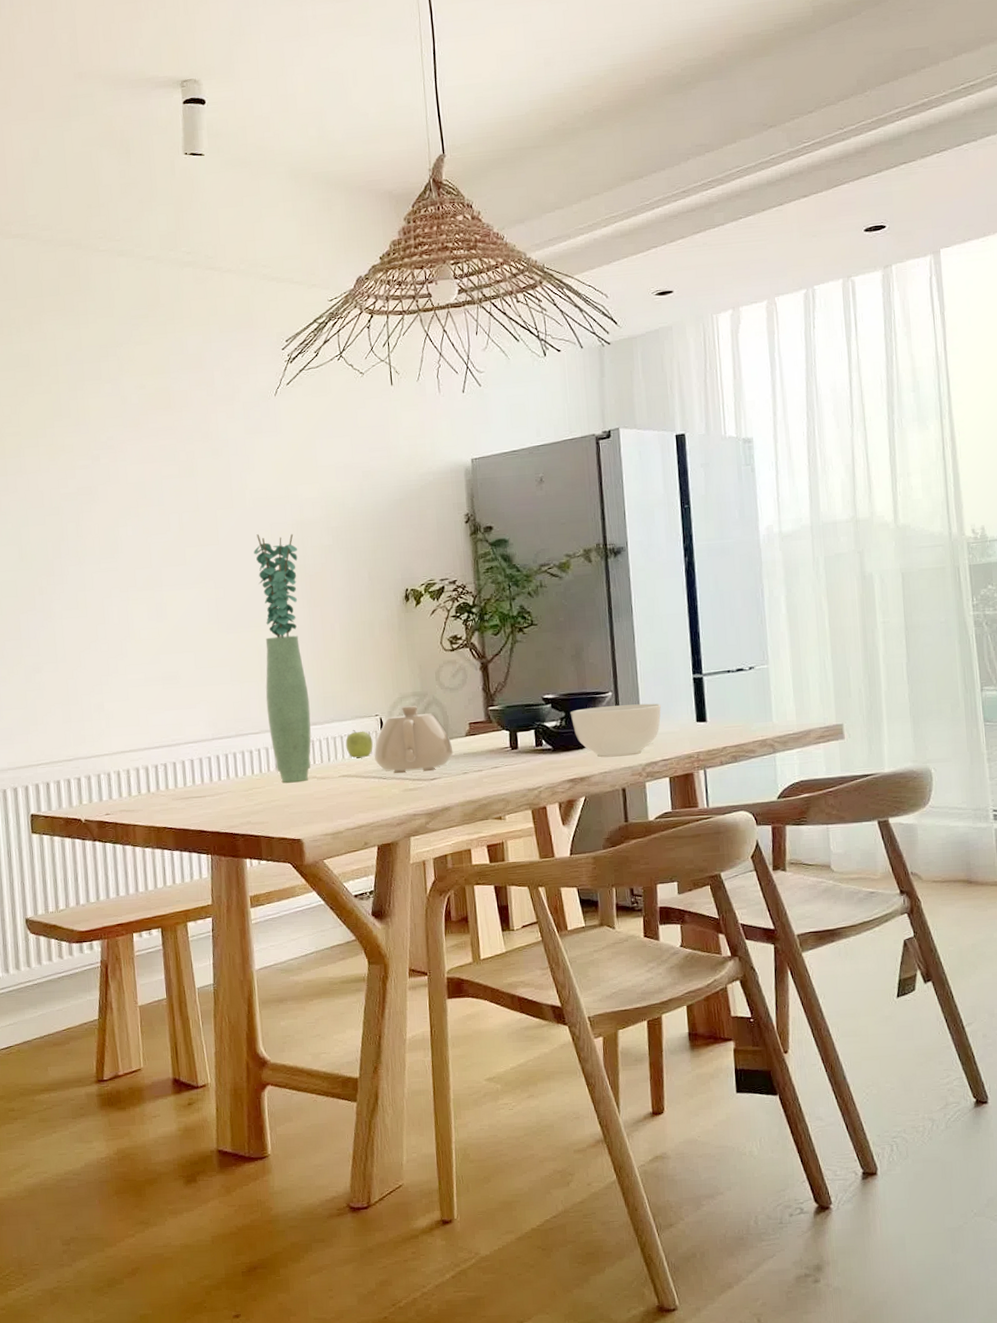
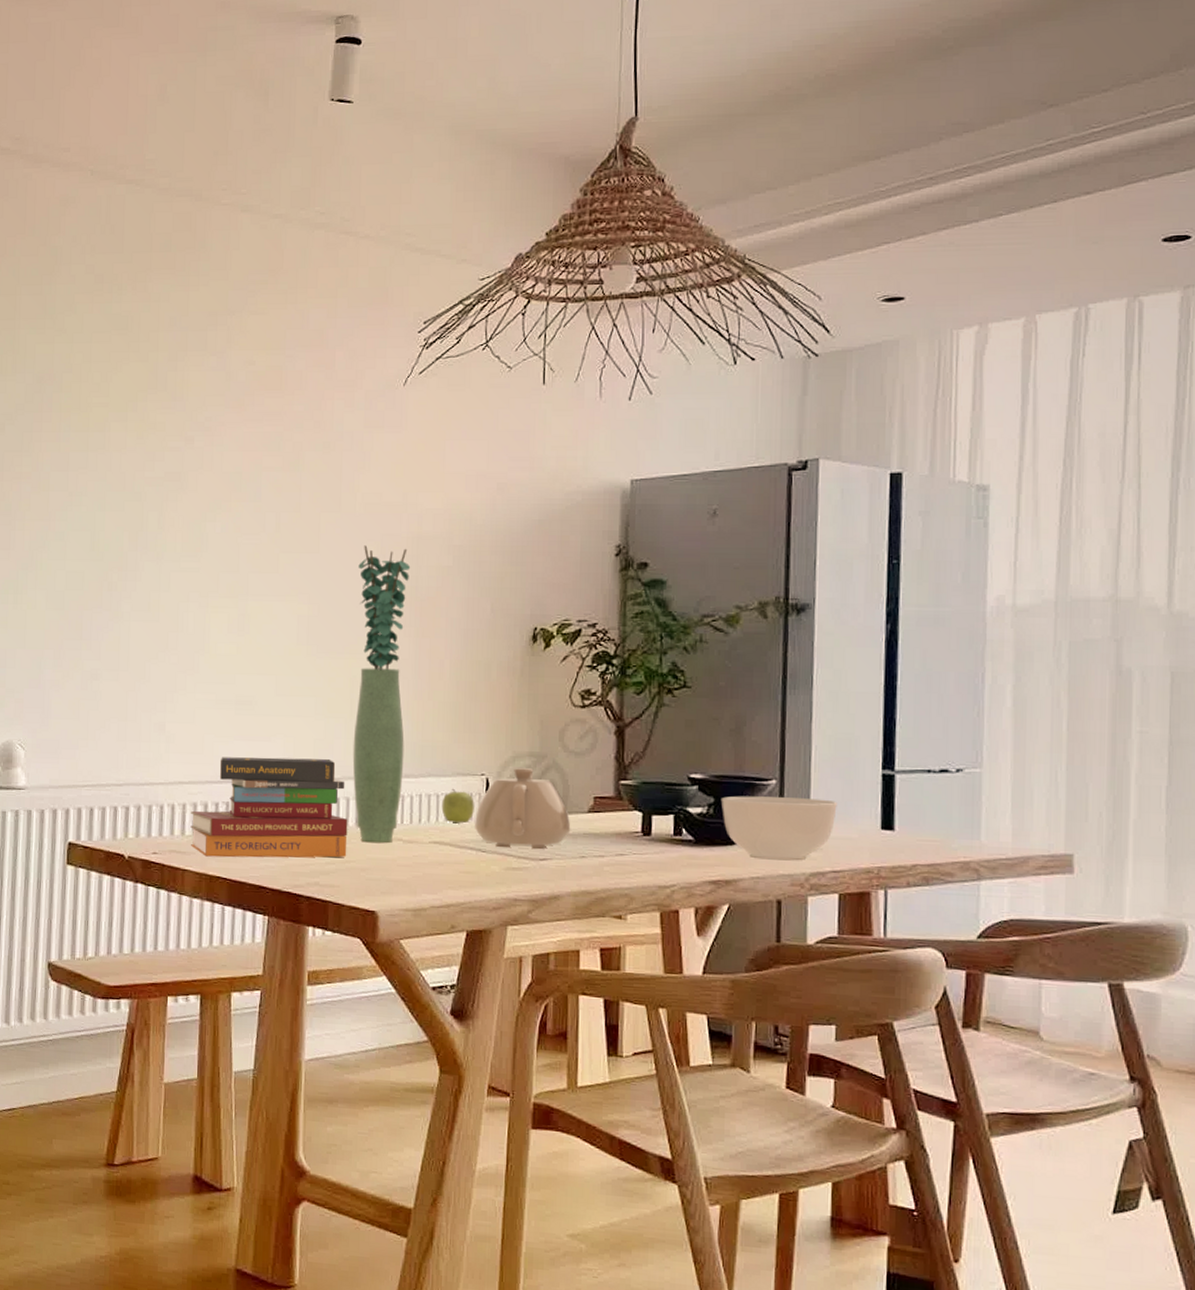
books: none [135,717,272,812] -> present [190,757,348,858]

